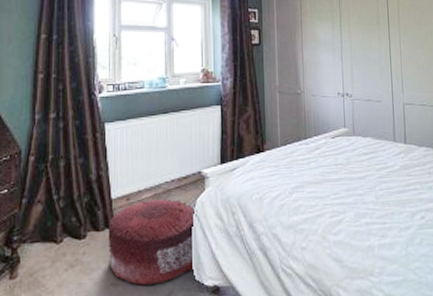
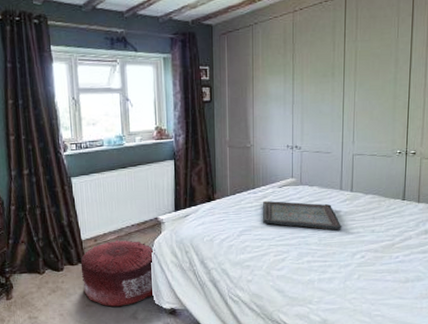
serving tray: none [315,152,399,187] -> present [262,200,342,231]

